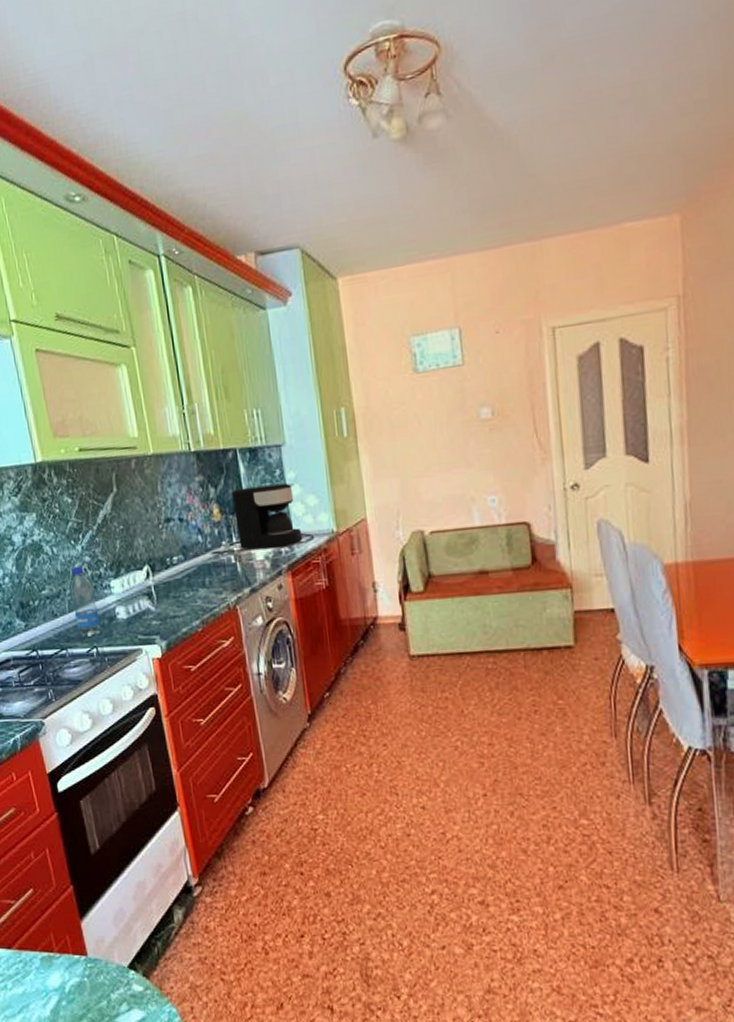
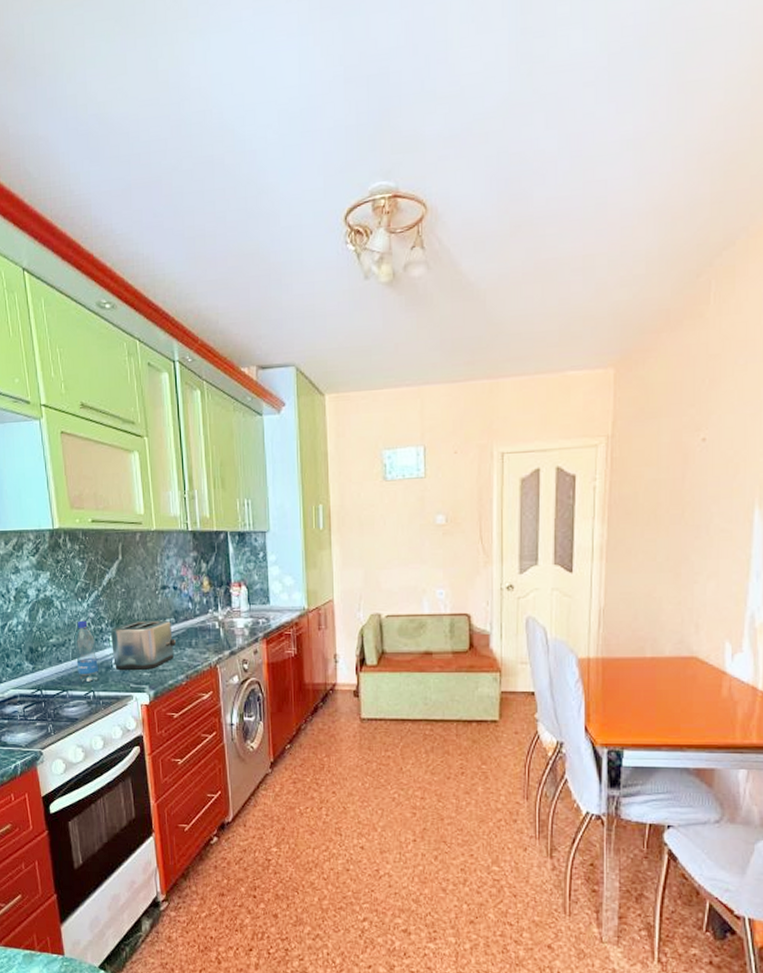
toaster: none [110,557,187,620] -> present [110,620,176,670]
coffee maker: present [209,482,314,556] -> none [197,564,288,621]

